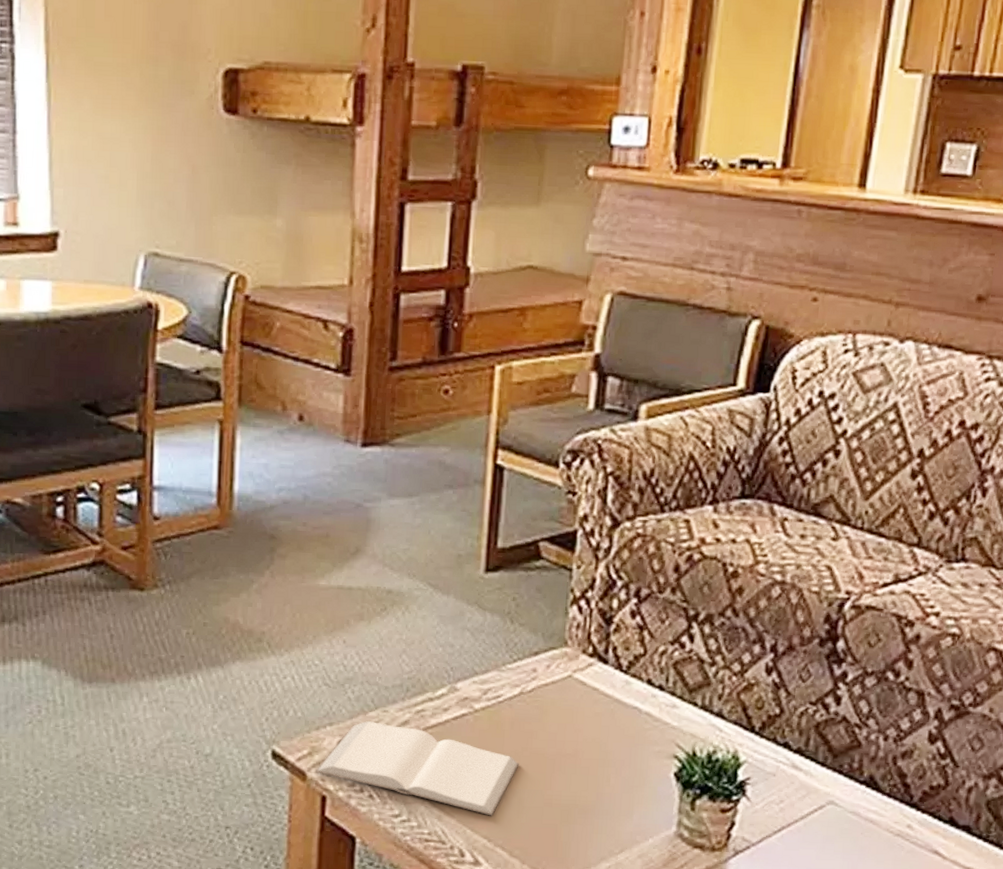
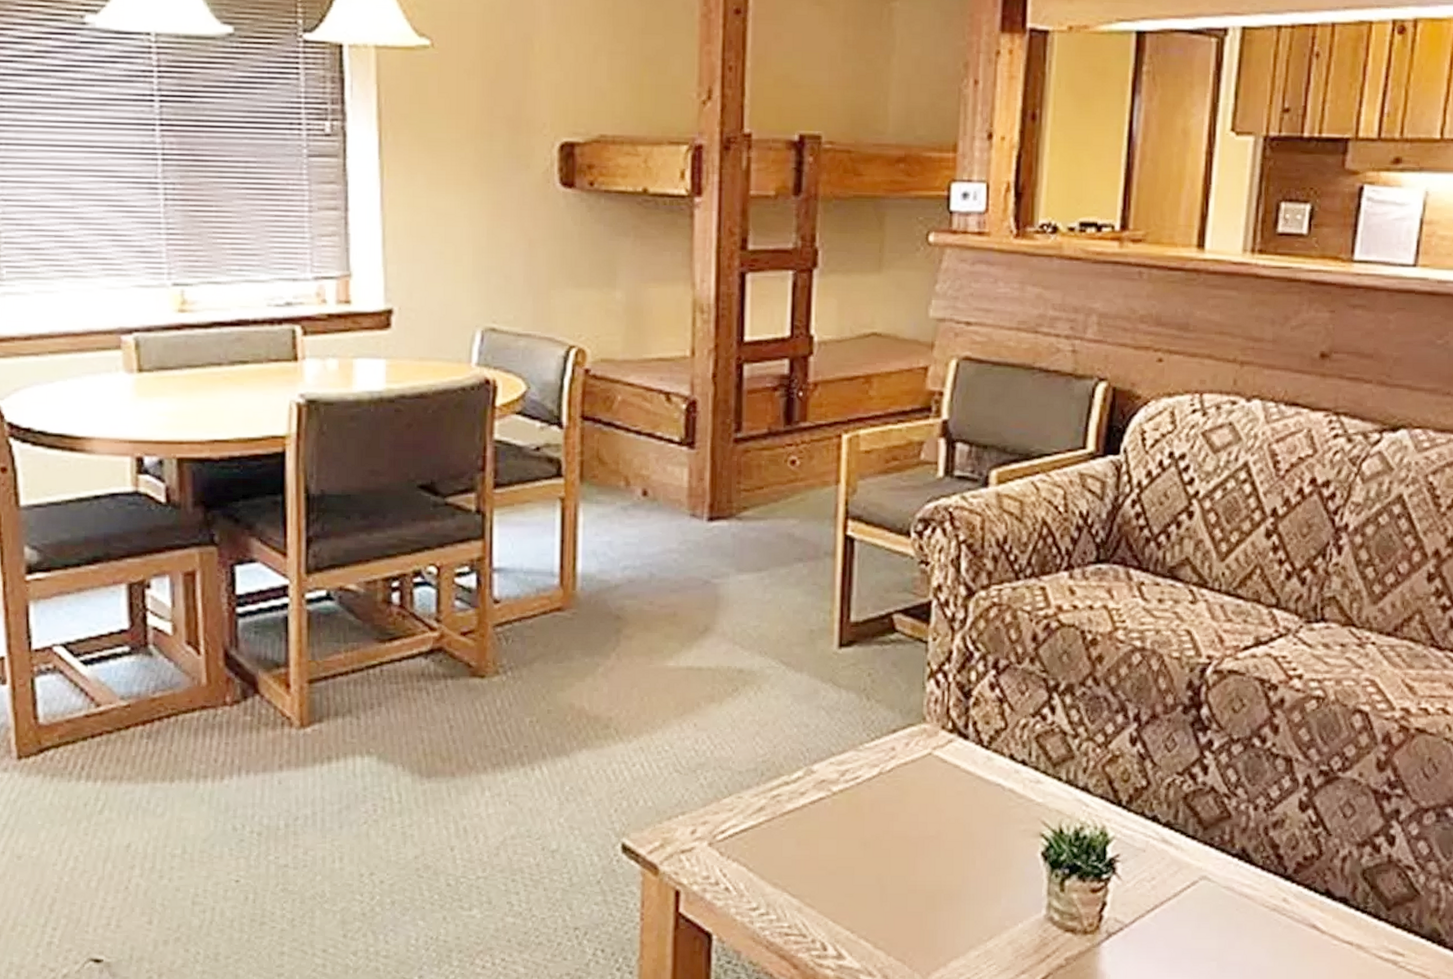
book: present [316,721,519,816] -> none [668,809,881,906]

